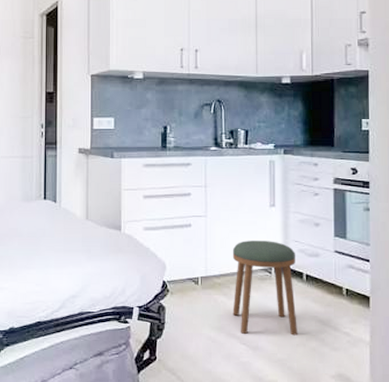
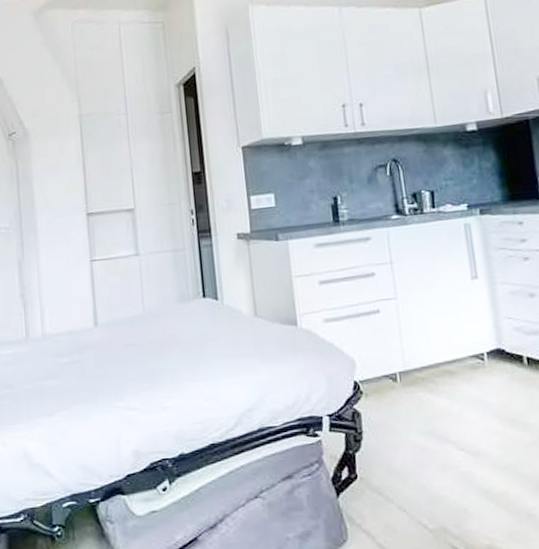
stool: present [232,240,297,336] -> none [432,320,526,437]

